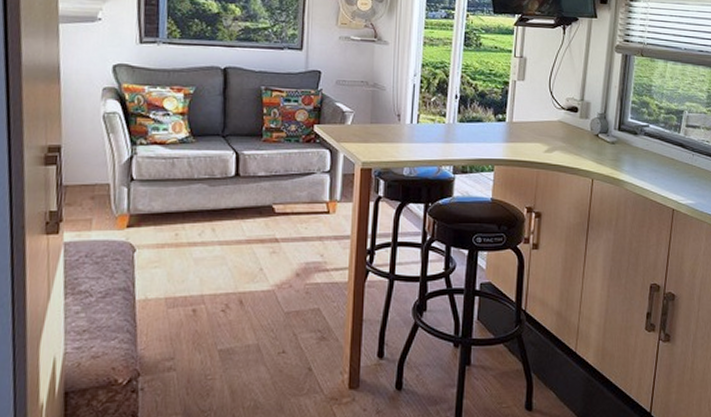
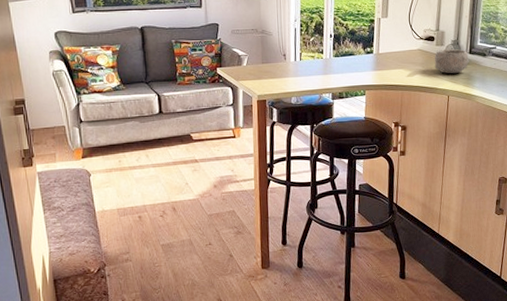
bowl: none [577,122,617,154] -> present [434,48,469,74]

